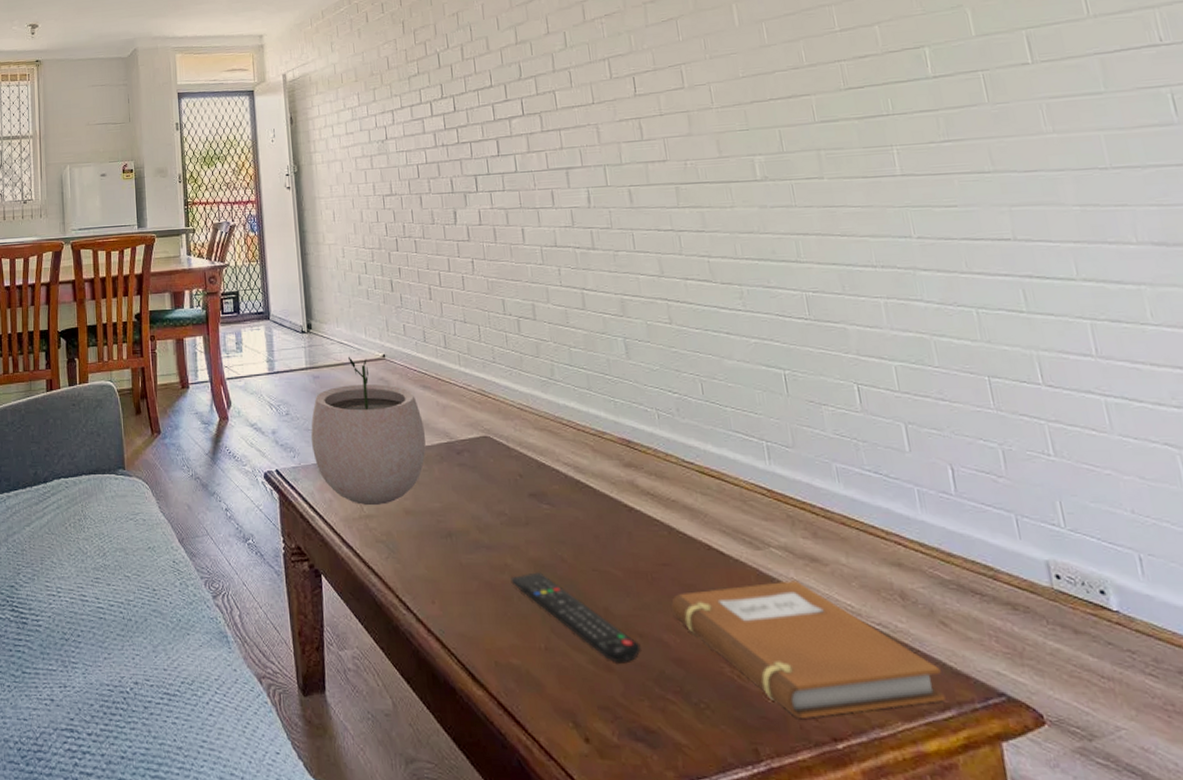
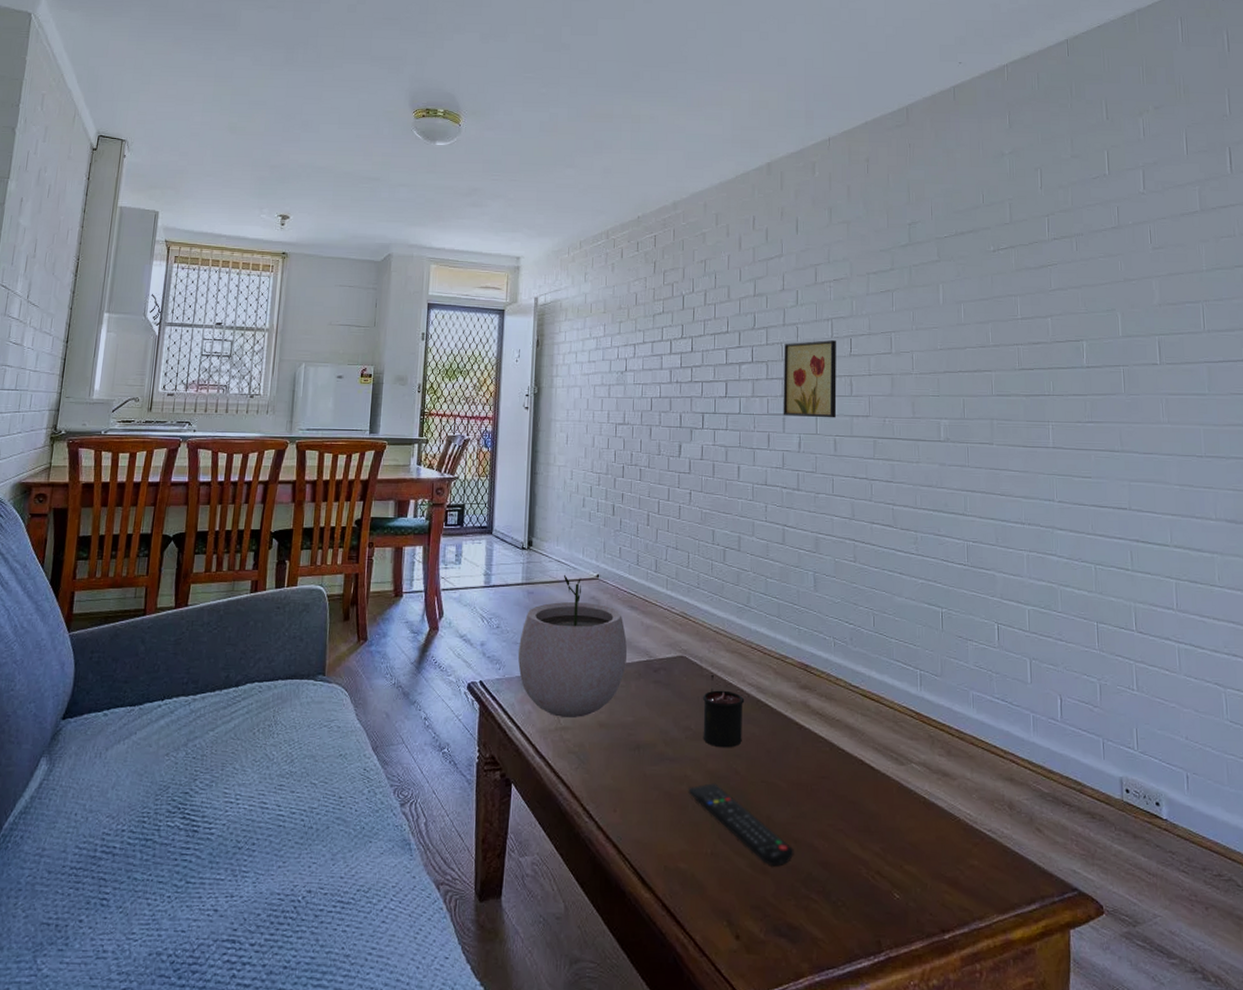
candle: none [513,454,565,534] -> present [702,674,745,748]
wall art: none [557,81,628,170] -> present [783,340,837,418]
notebook: present [671,580,946,720] -> none [825,792,1033,914]

